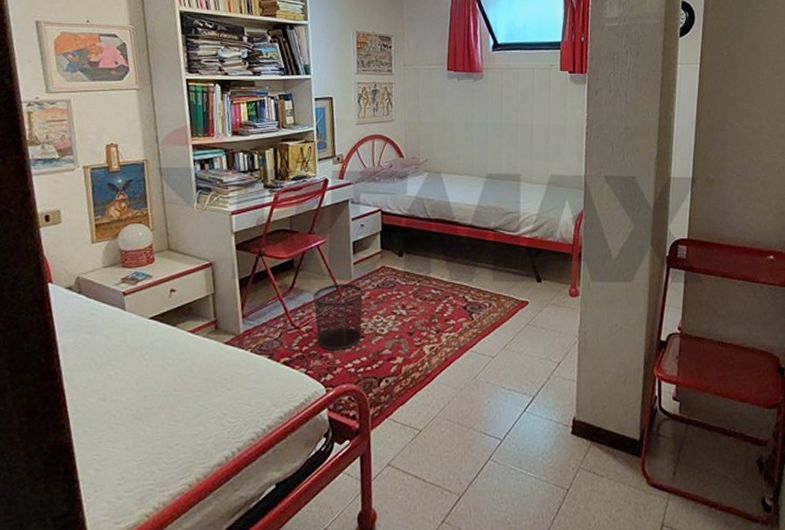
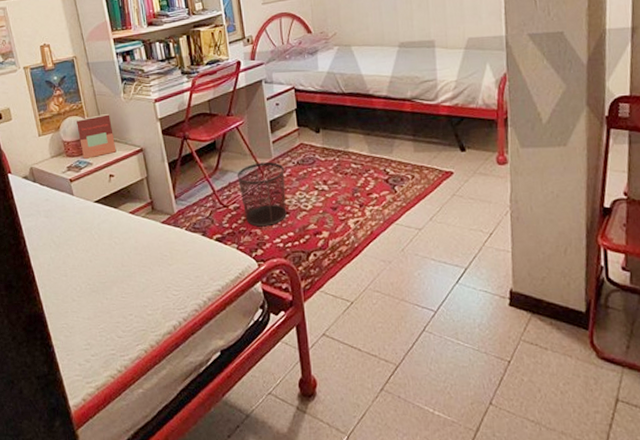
book: none [138,223,182,272] -> present [75,113,117,160]

